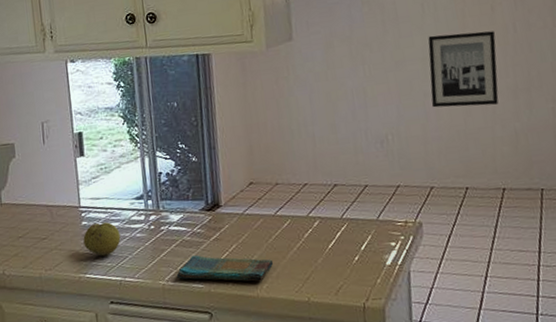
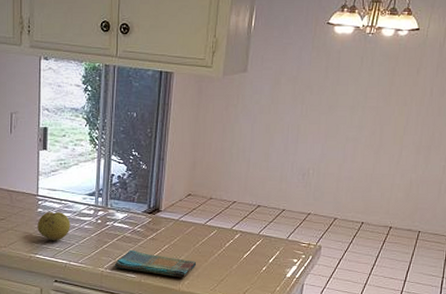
wall art: present [428,31,499,108] -> none [350,87,416,156]

